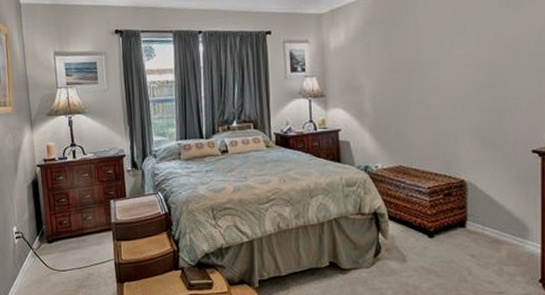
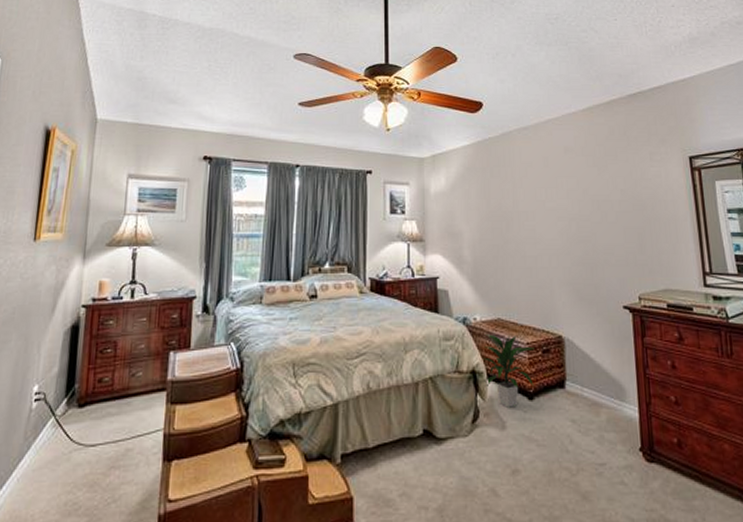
indoor plant: none [383,180,436,244] -> present [482,334,535,408]

